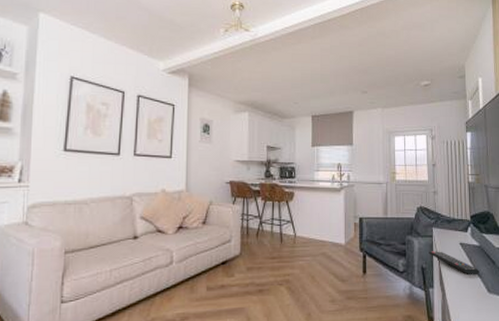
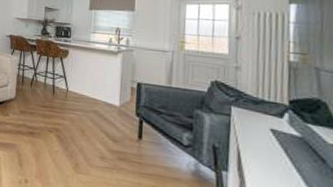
remote control: present [429,251,480,276] -> none [223,130,300,171]

